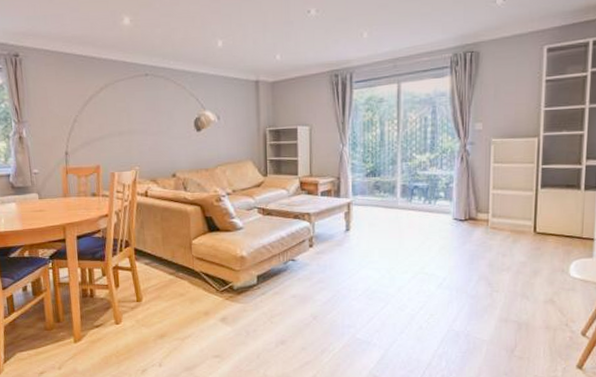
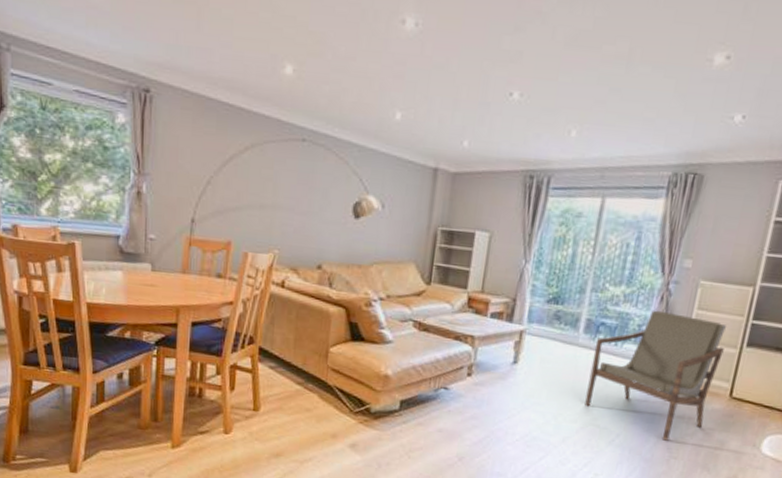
armchair: none [412,169,522,278] -> present [585,310,726,441]

